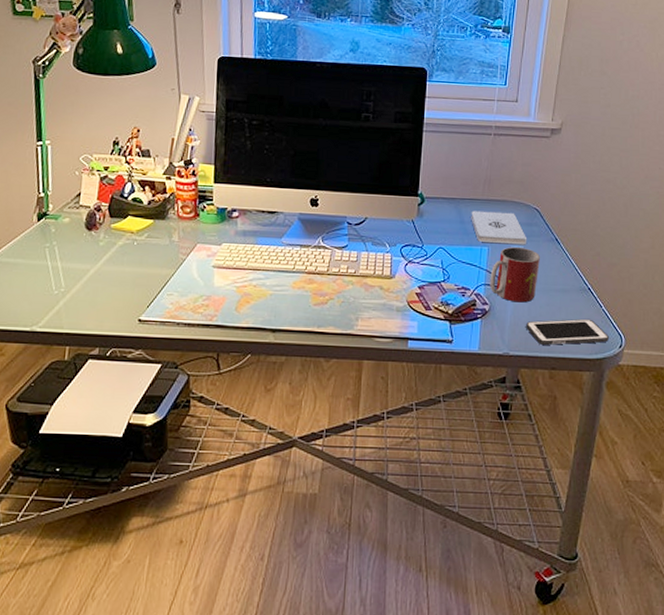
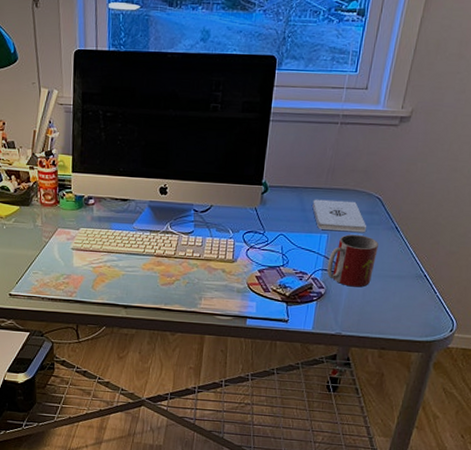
cell phone: present [526,318,609,345] -> none [359,303,440,327]

